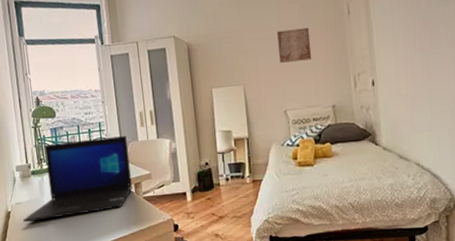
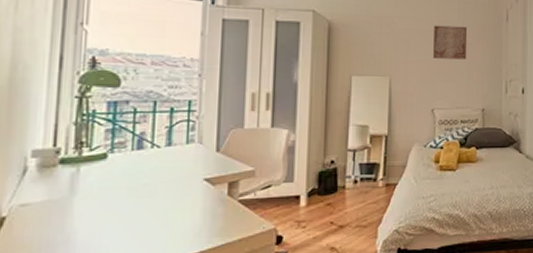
laptop: present [23,136,132,223] -> none [28,121,227,234]

